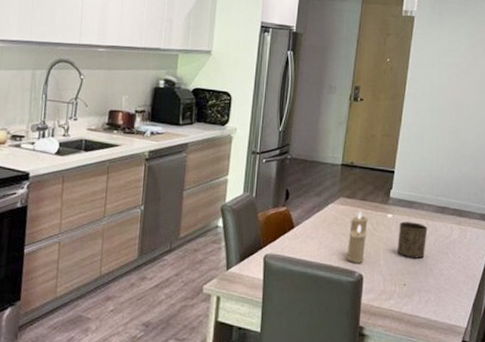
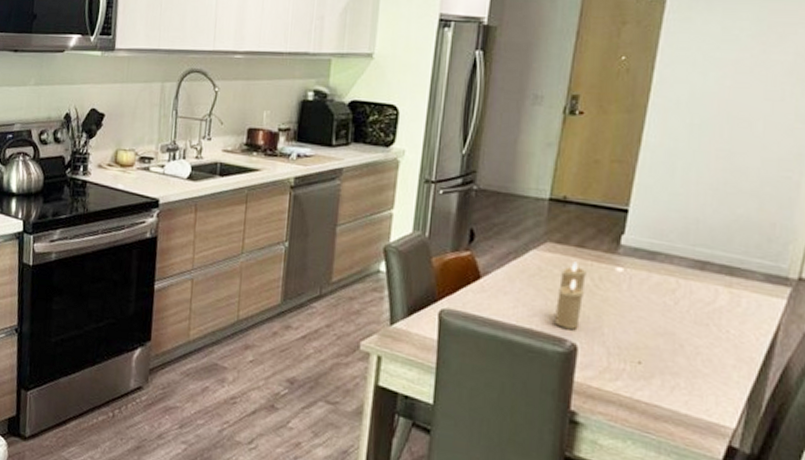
cup: present [397,221,428,259] -> none [630,278,678,330]

